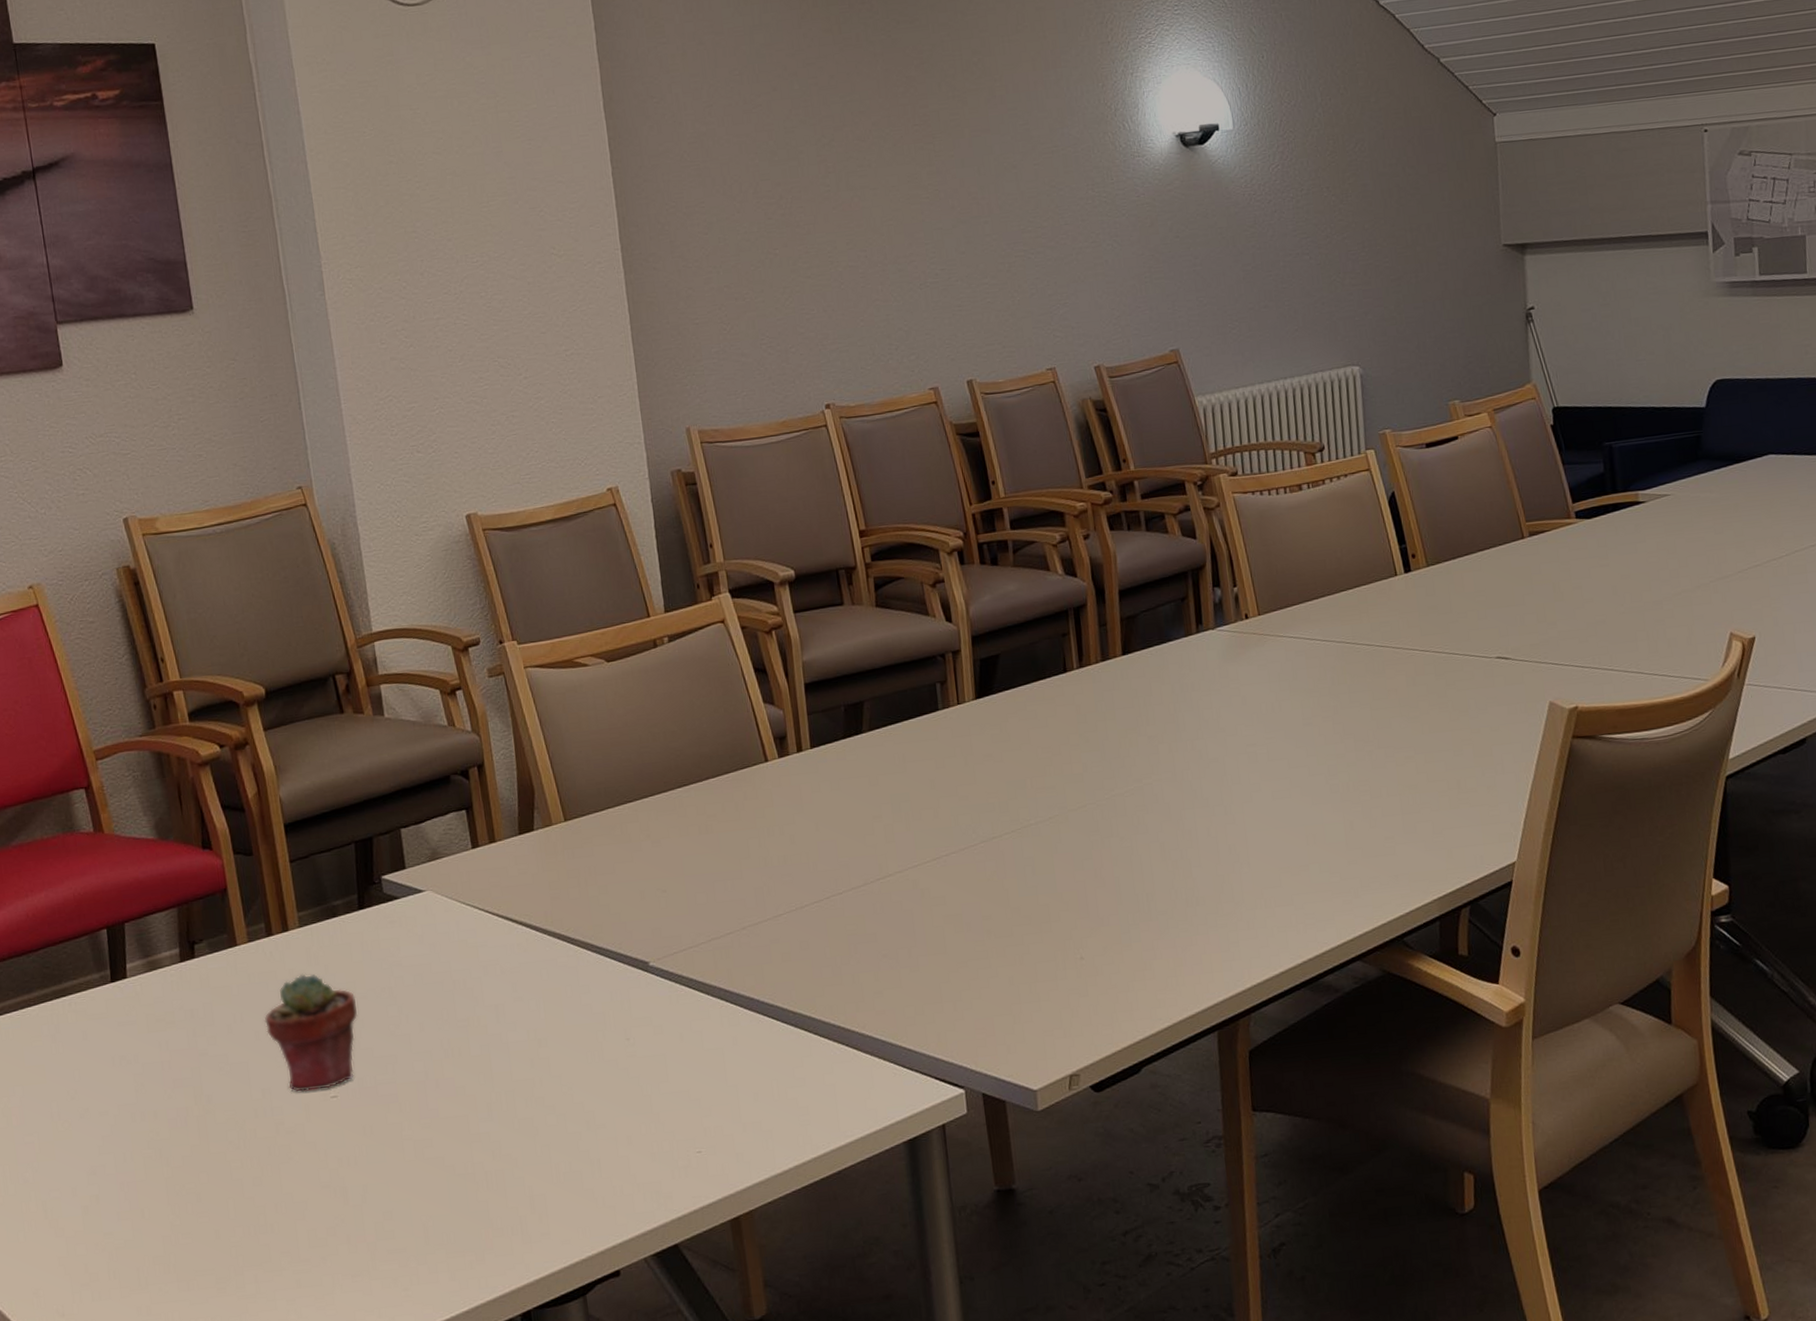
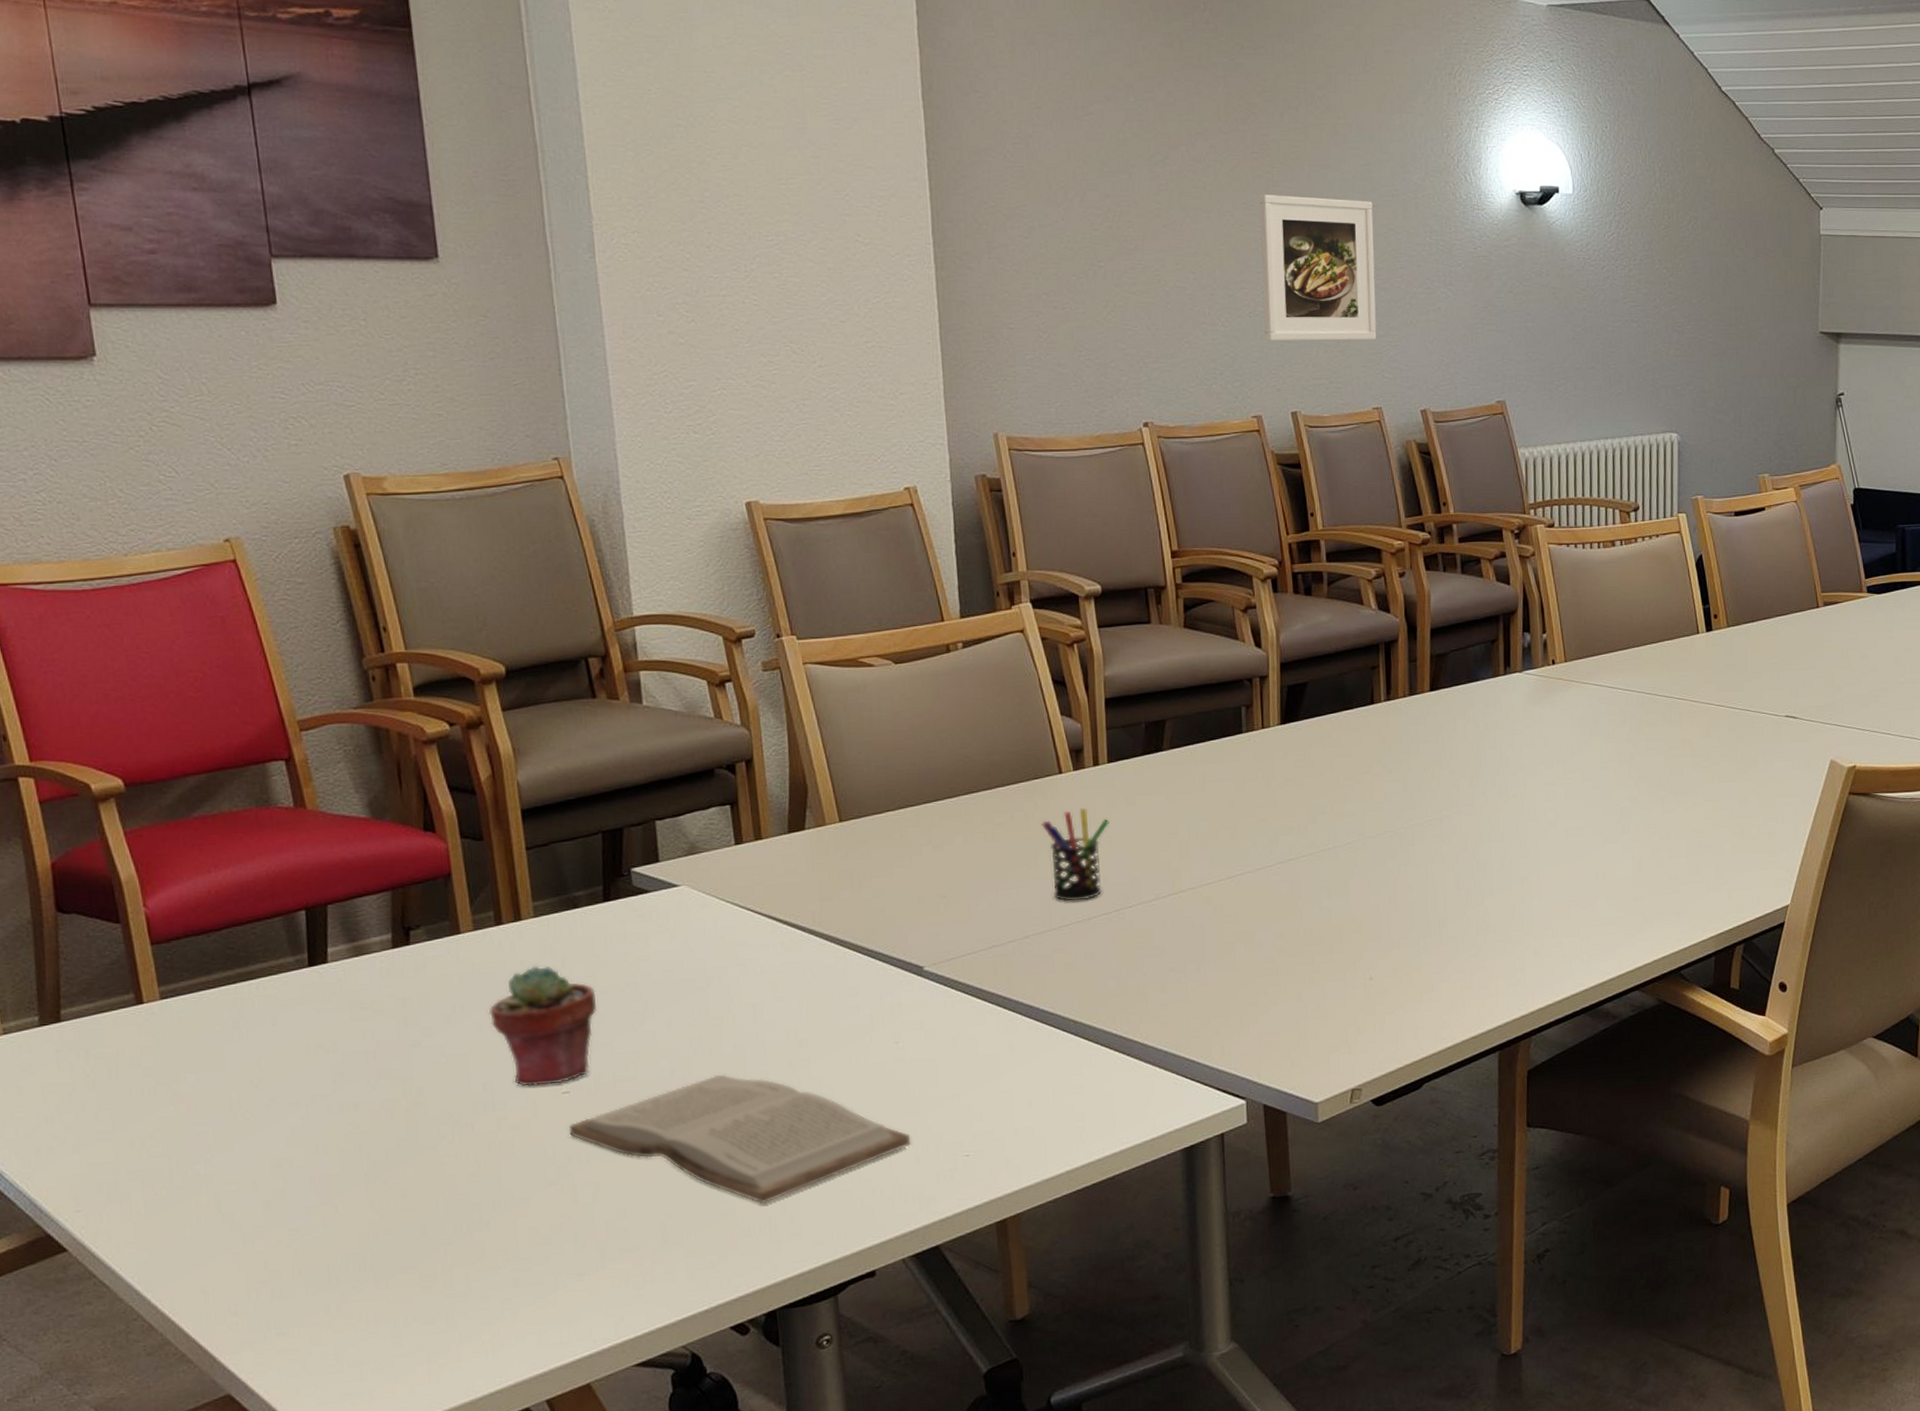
book: none [338,1075,647,1205] -> present [568,1074,911,1205]
pen holder: none [751,795,816,891] -> present [1041,808,1110,902]
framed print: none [922,160,1046,311] -> present [1259,194,1377,342]

